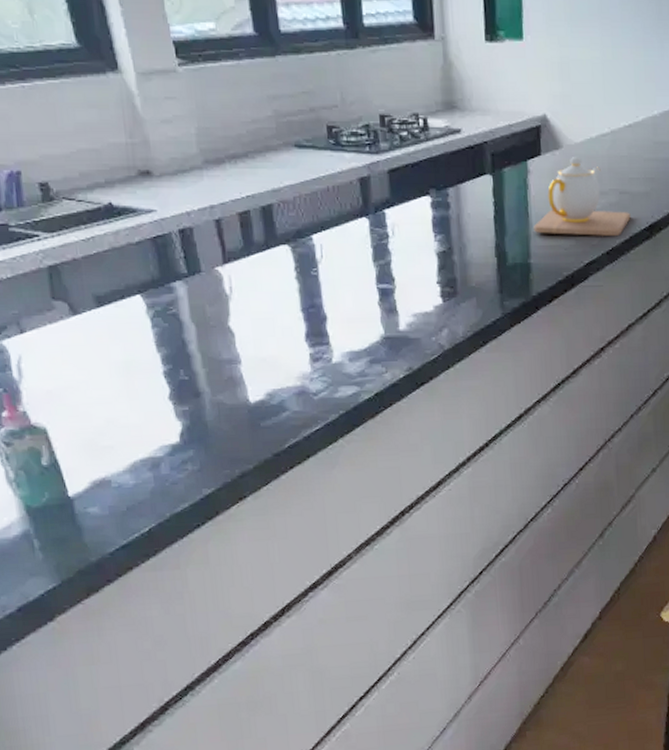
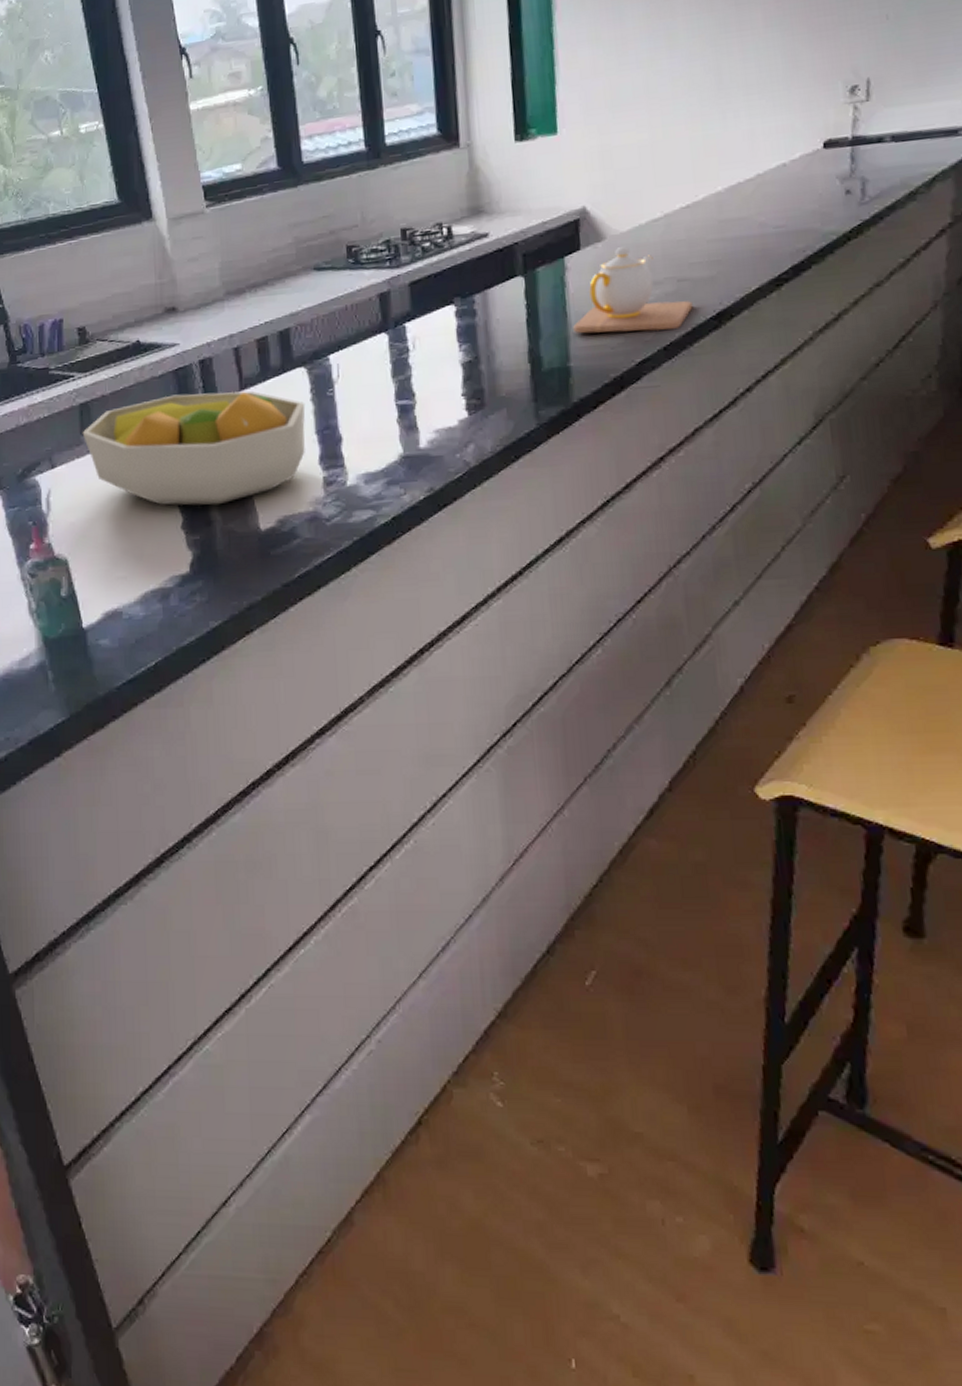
fruit bowl: none [53,263,292,378] -> present [82,390,306,506]

